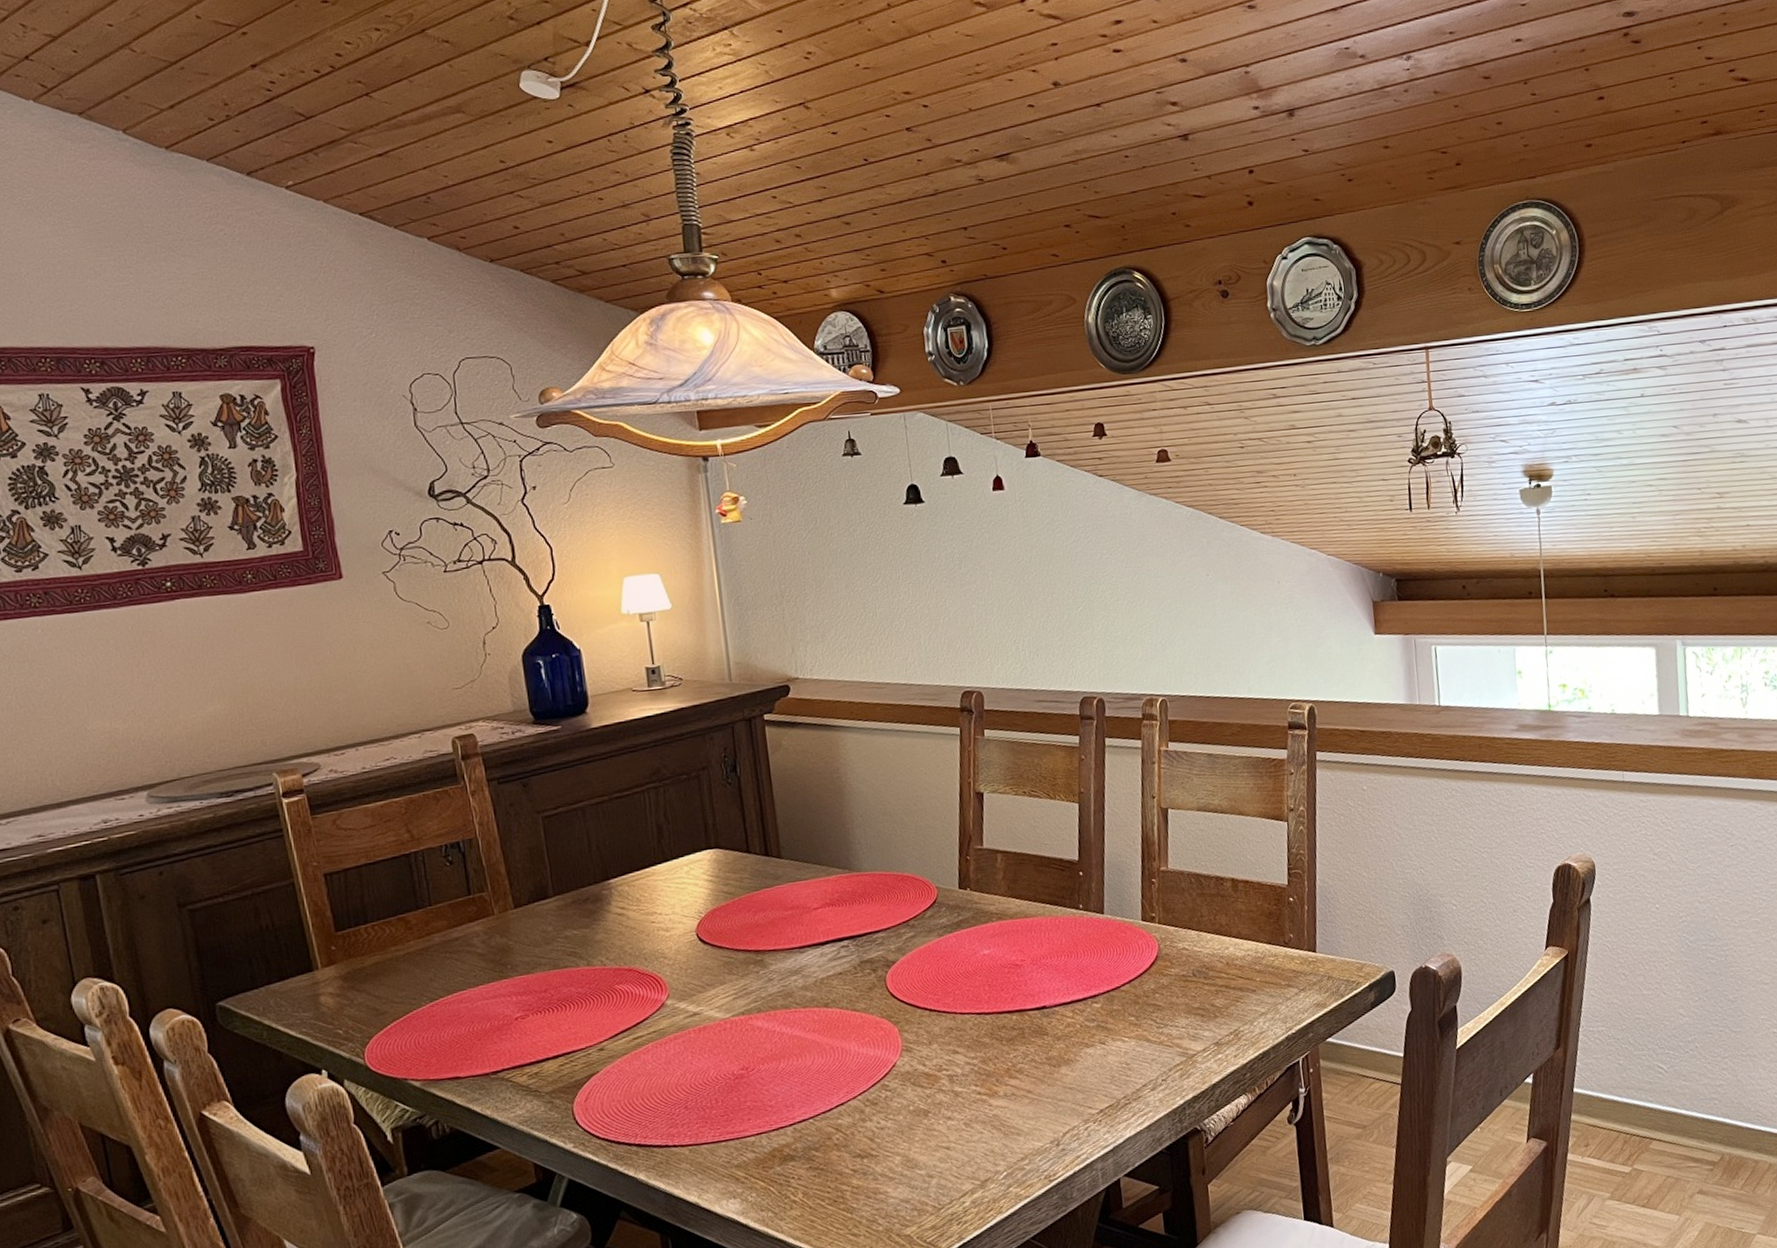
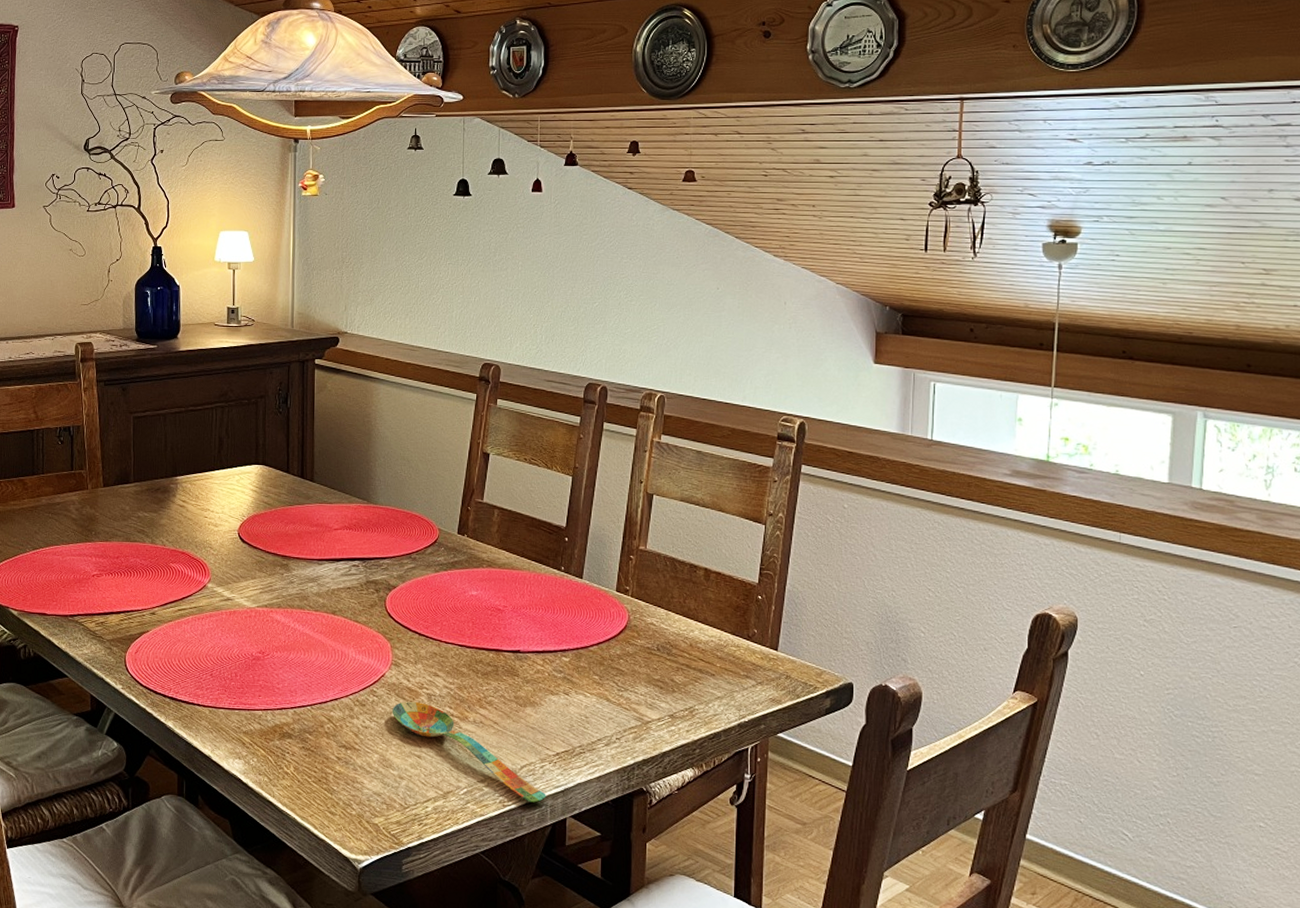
spoon: none [909,1086,1095,1171] -> present [392,701,546,803]

